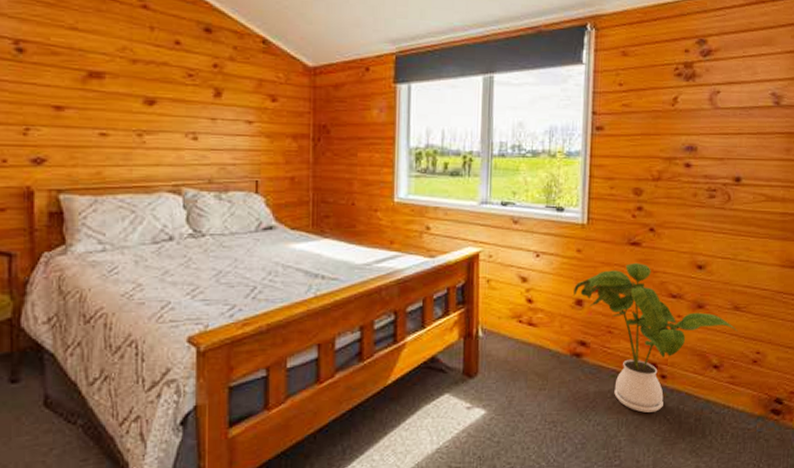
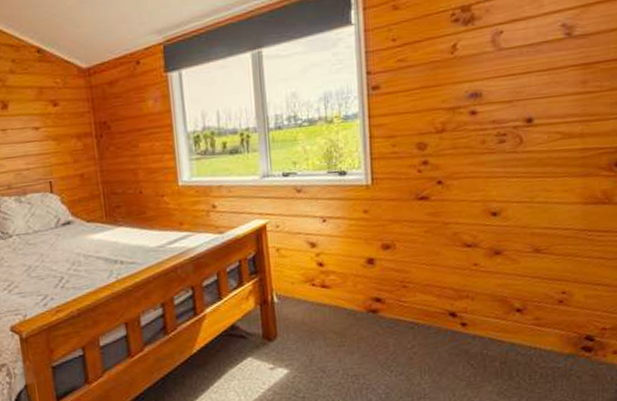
house plant: present [574,262,738,413] -> none [364,216,540,360]

